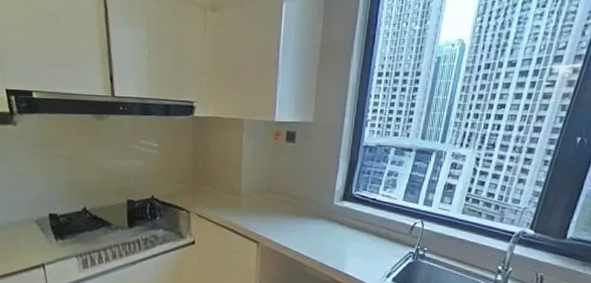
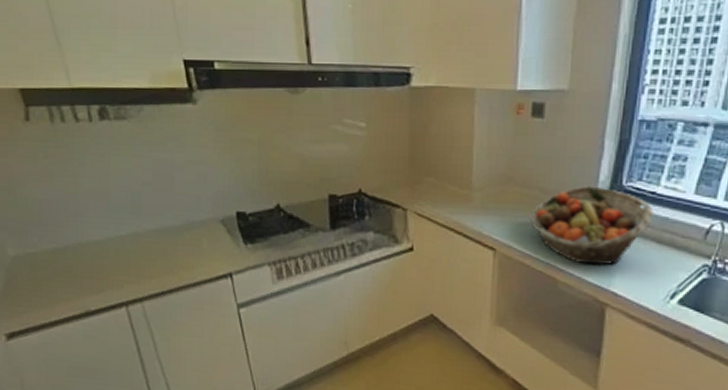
fruit basket: none [285,194,375,254] -> present [530,185,654,266]

